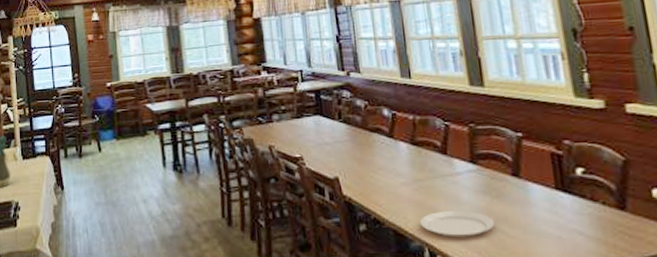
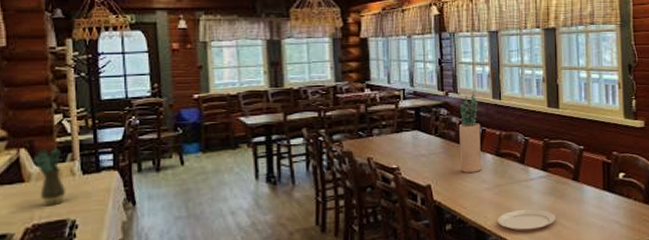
vase: none [364,70,396,165] -> present [459,91,482,174]

